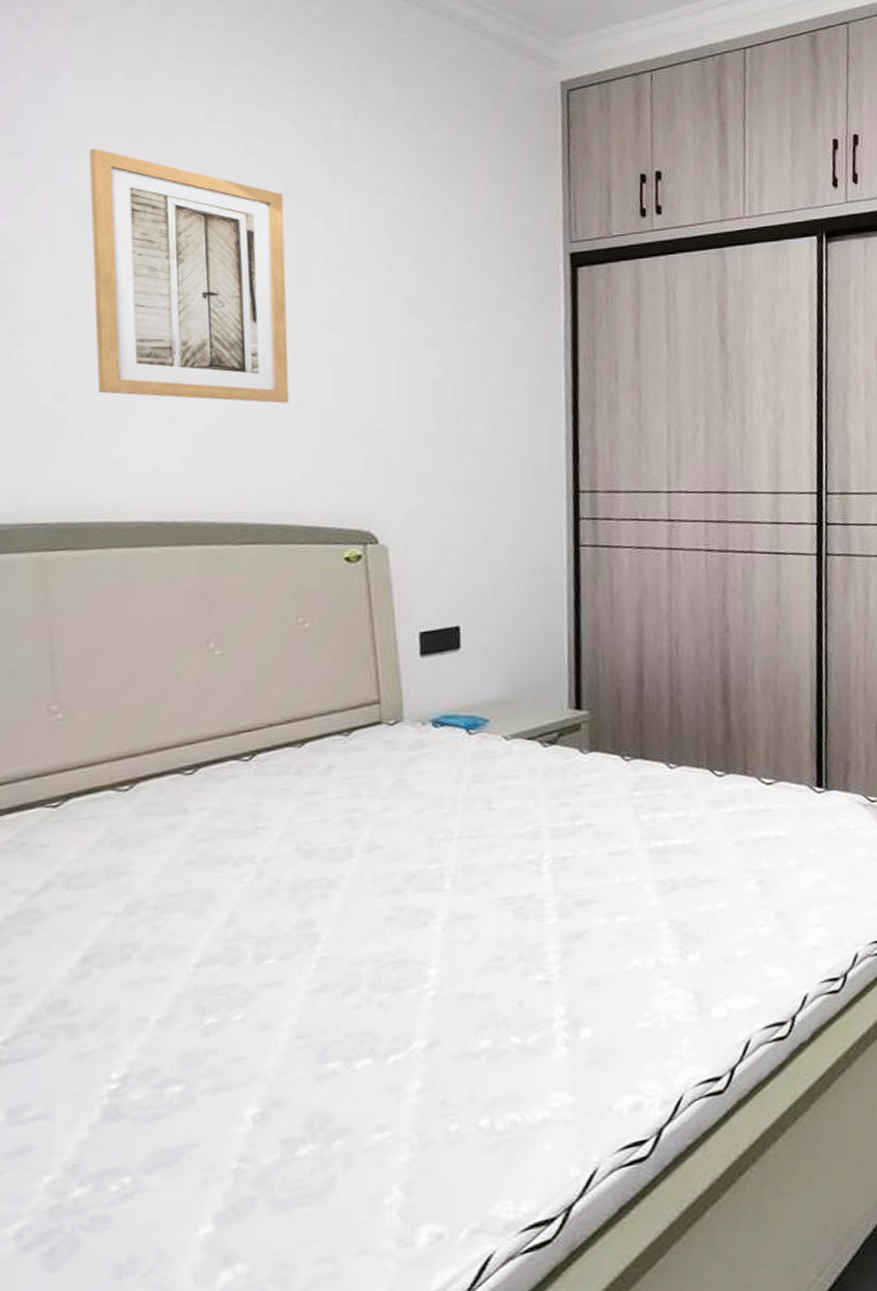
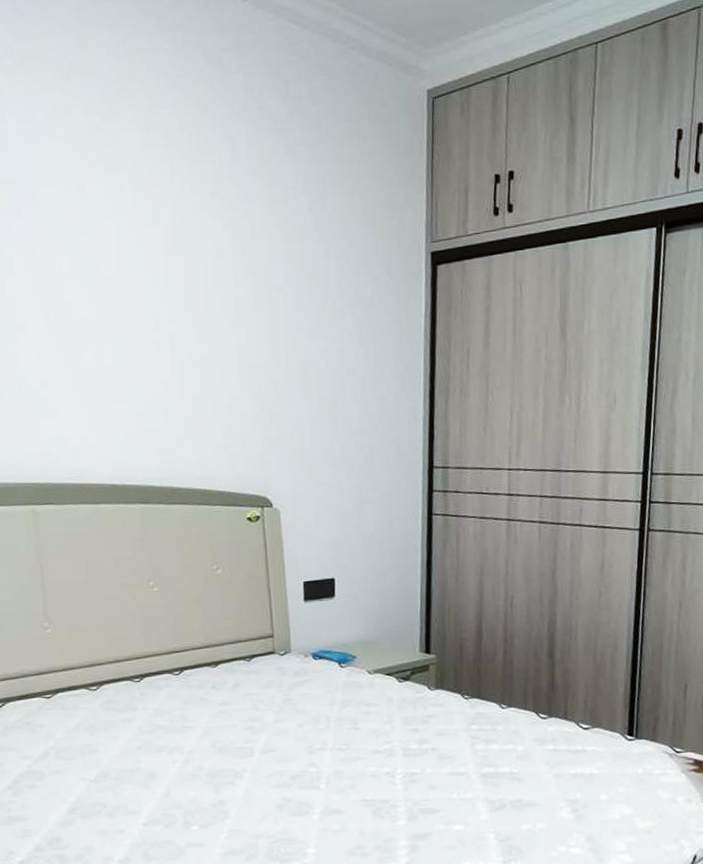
wall art: present [89,148,290,403] -> none [58,176,206,389]

